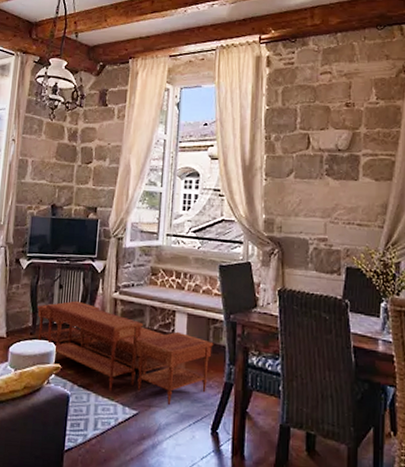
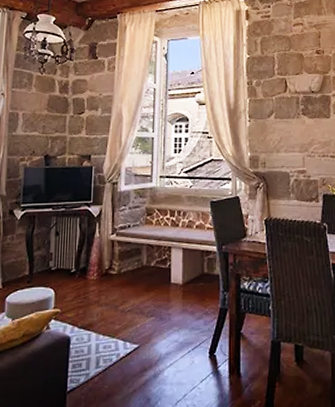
coffee table: present [37,300,214,406] -> none [34,246,208,336]

